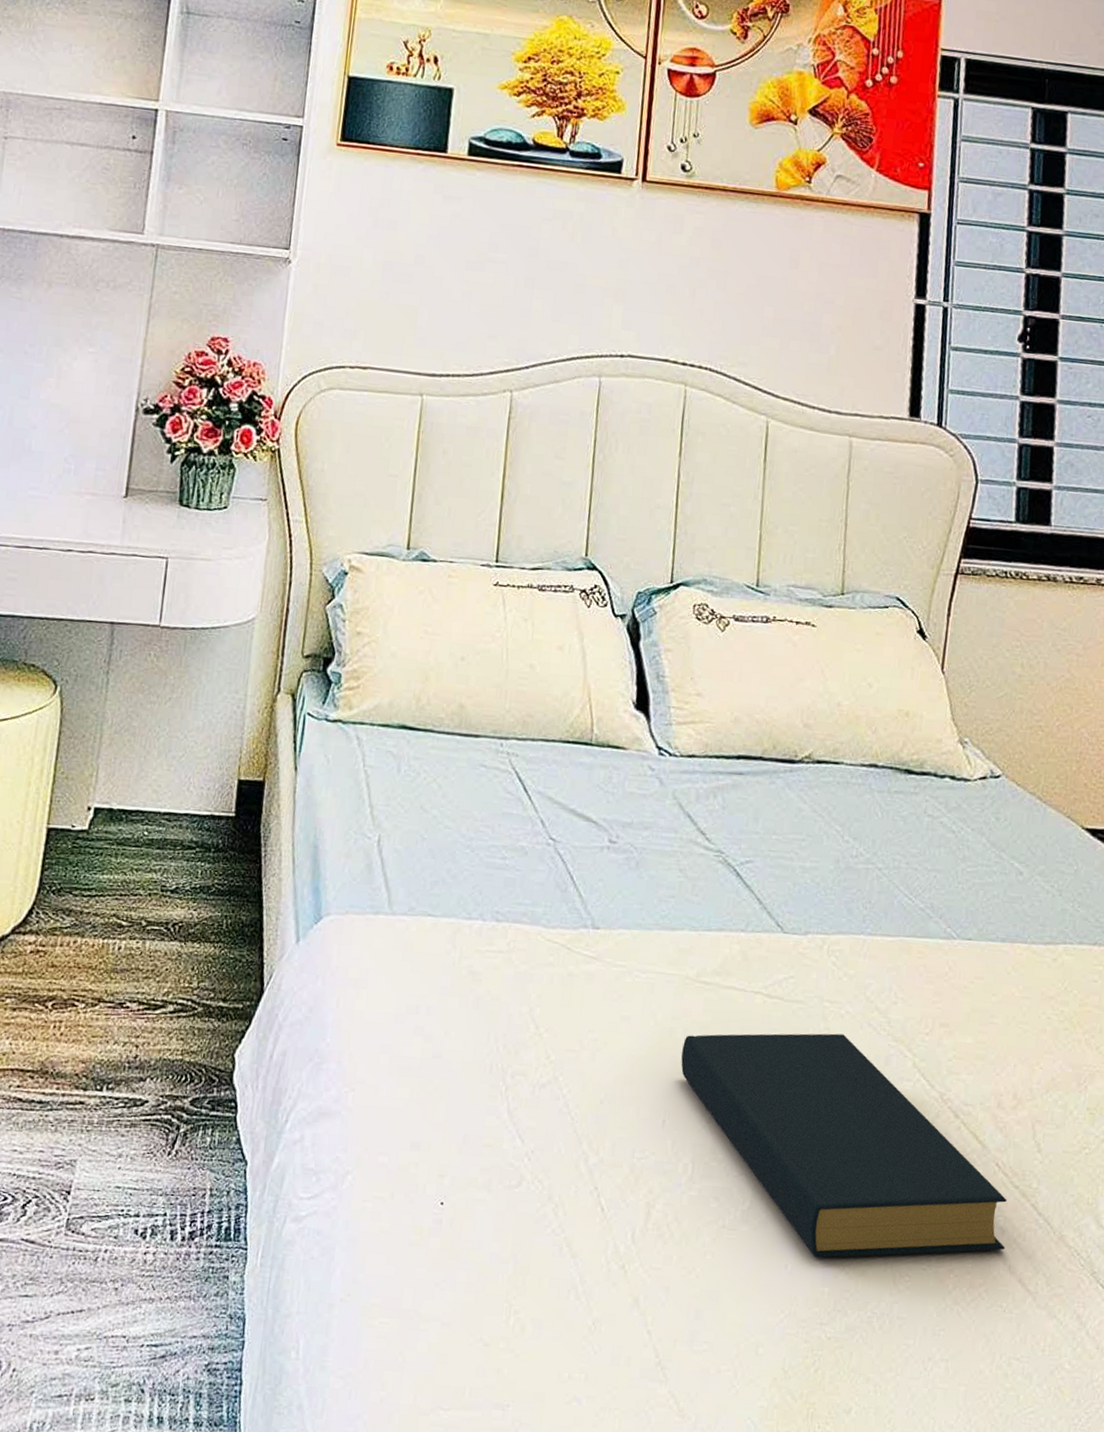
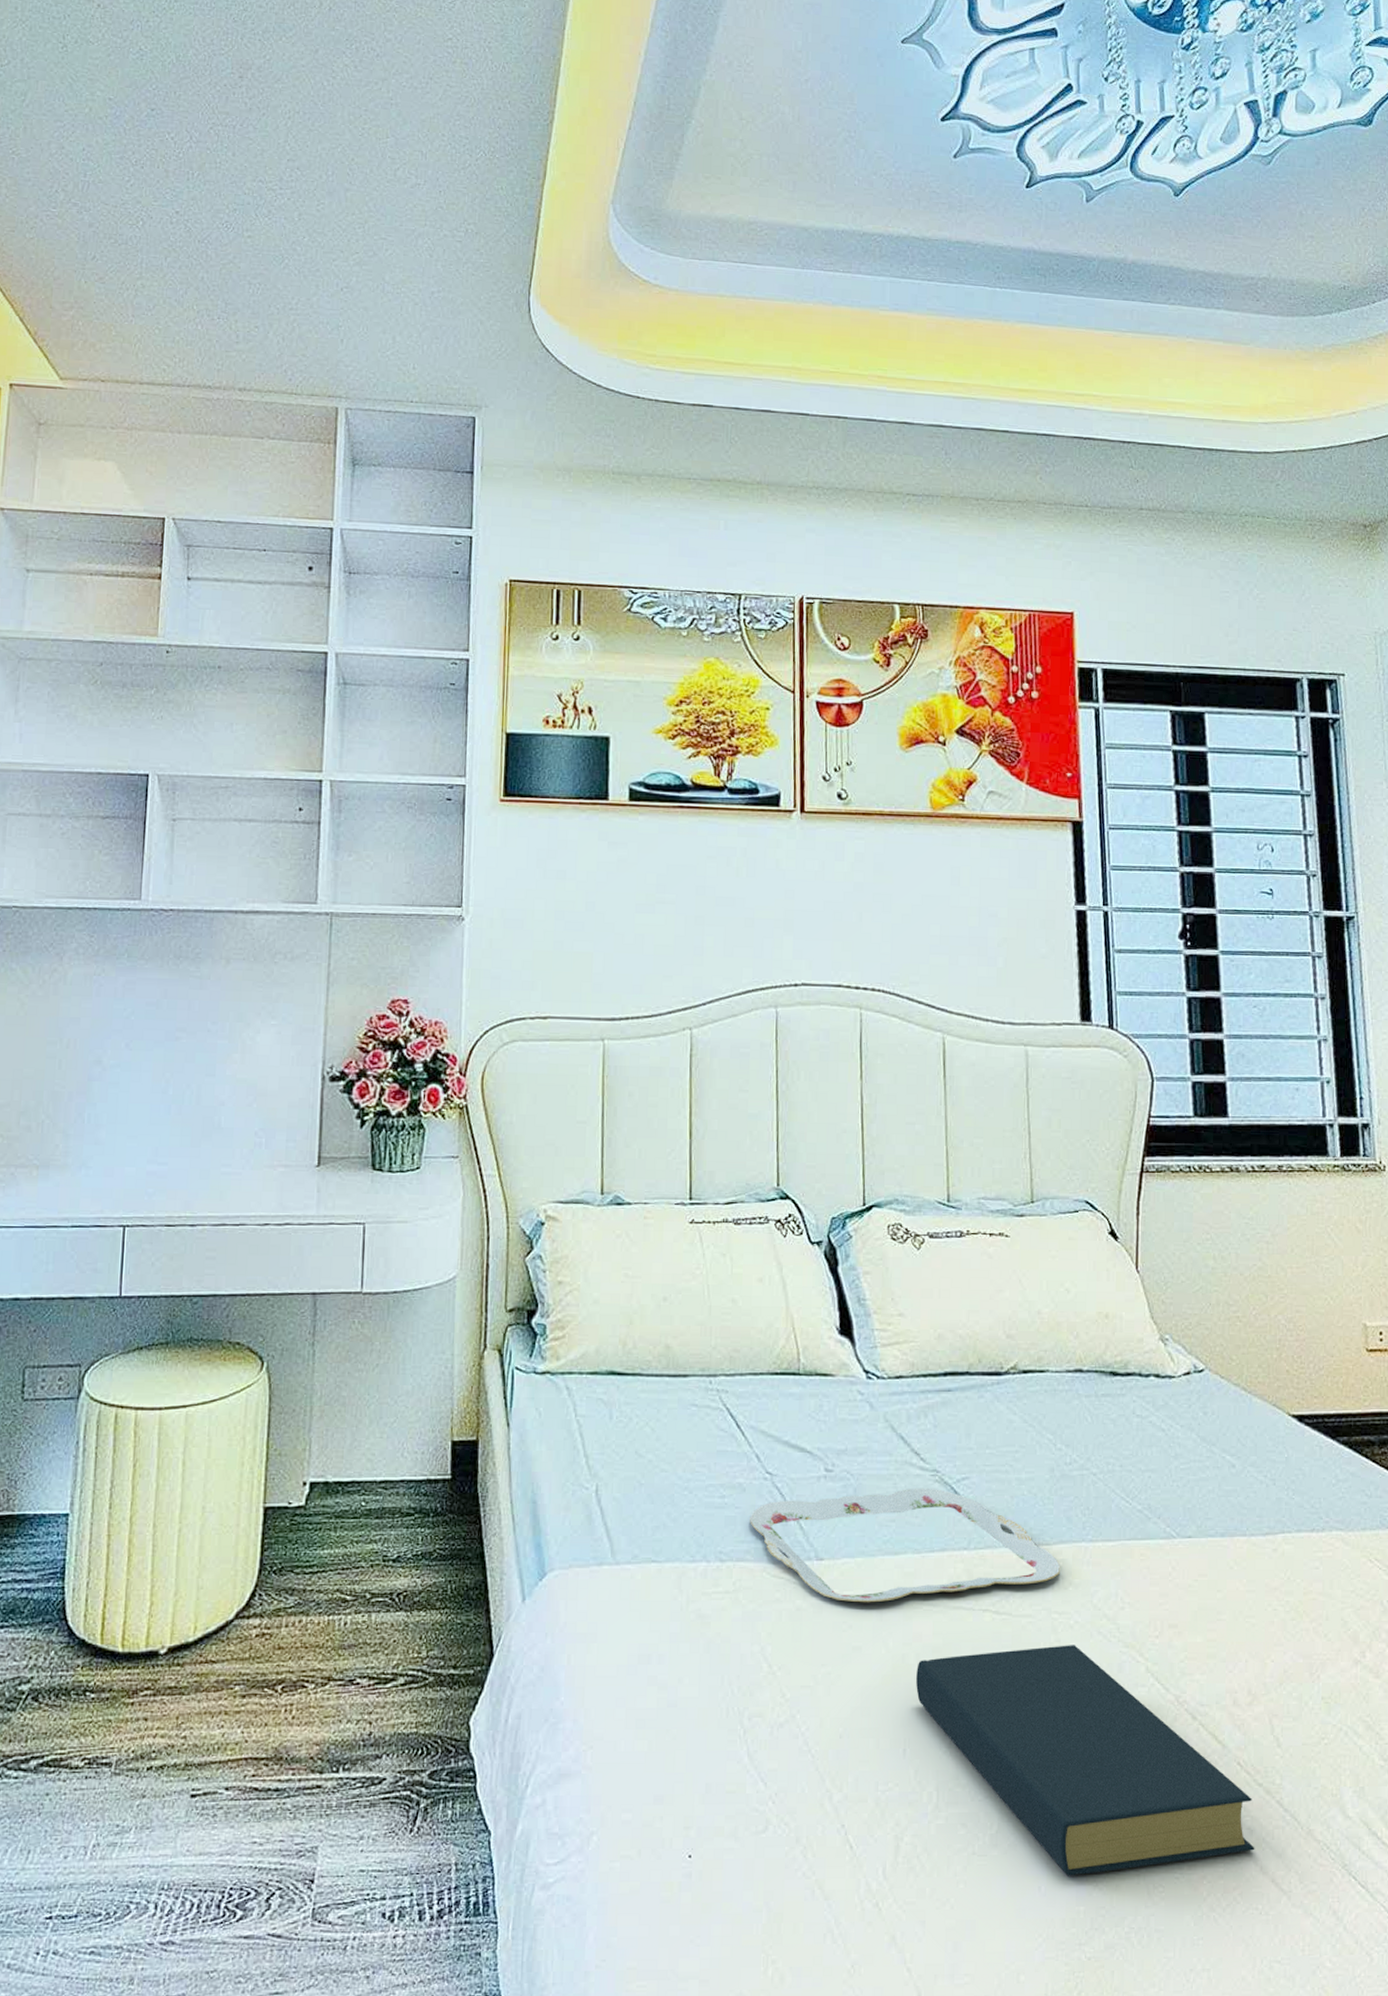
serving tray: none [529,866,837,975] -> present [750,1488,1061,1603]

